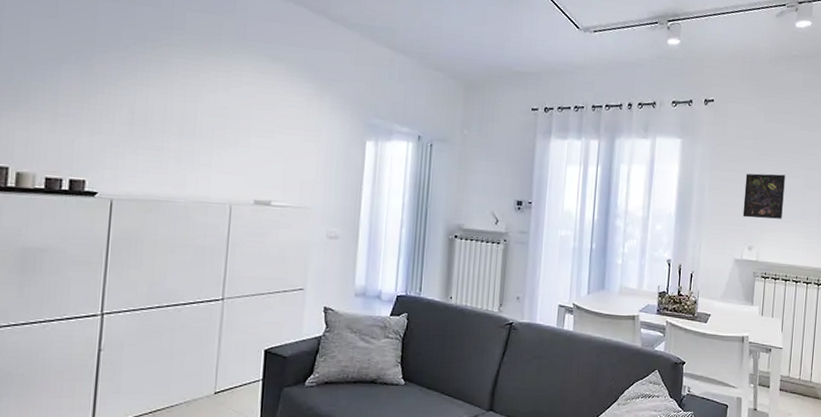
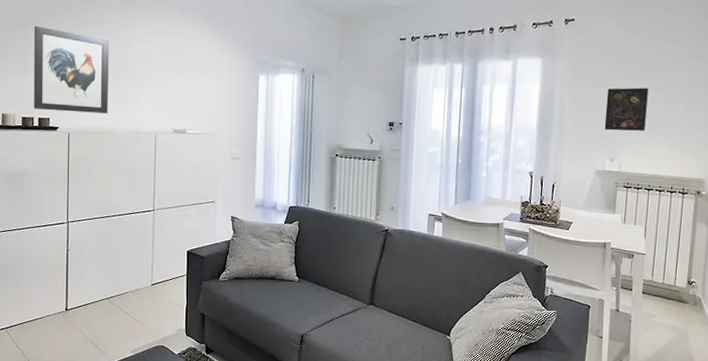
wall art: none [63,63,176,178] -> present [33,26,110,114]

